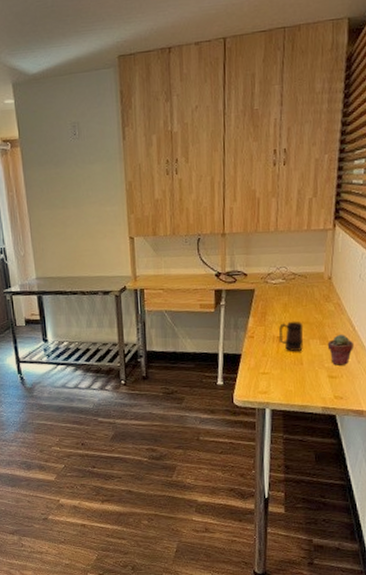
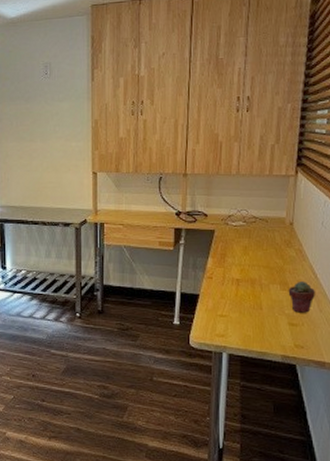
mug: present [278,321,304,352] -> none [238,264,264,296]

